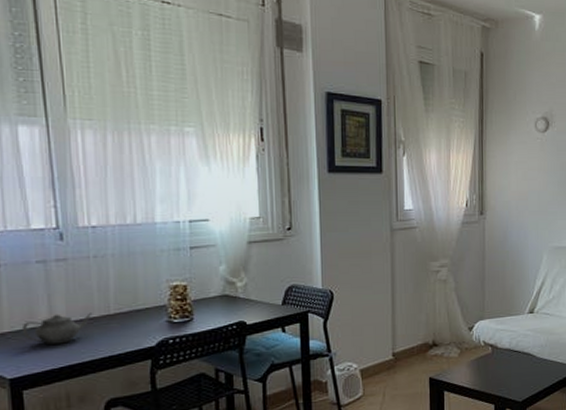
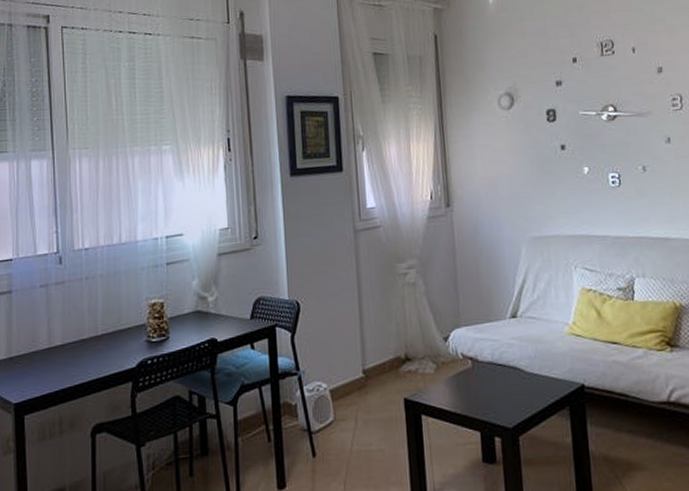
teapot: present [21,312,93,344] -> none [26,334,84,368]

